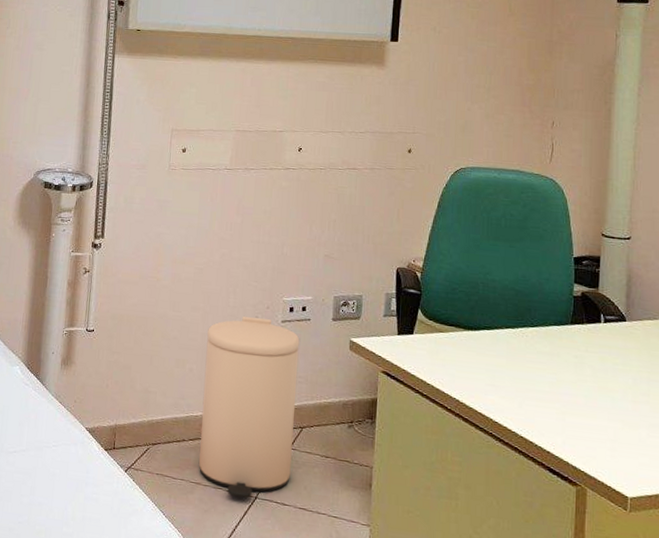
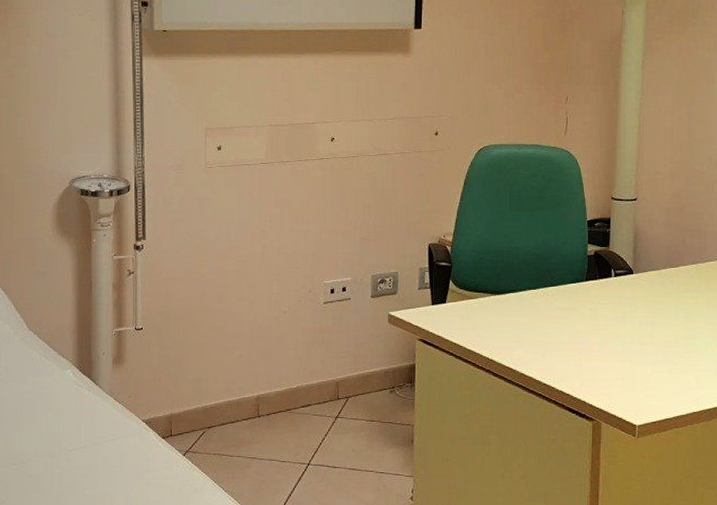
pedal bin: present [199,315,300,498] -> none [253,301,342,466]

